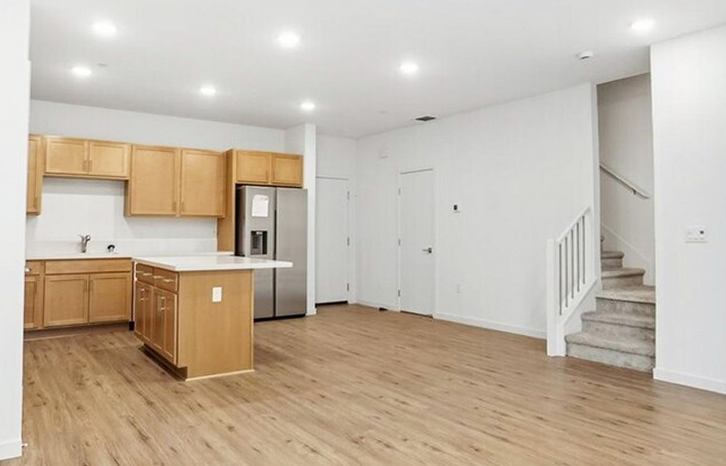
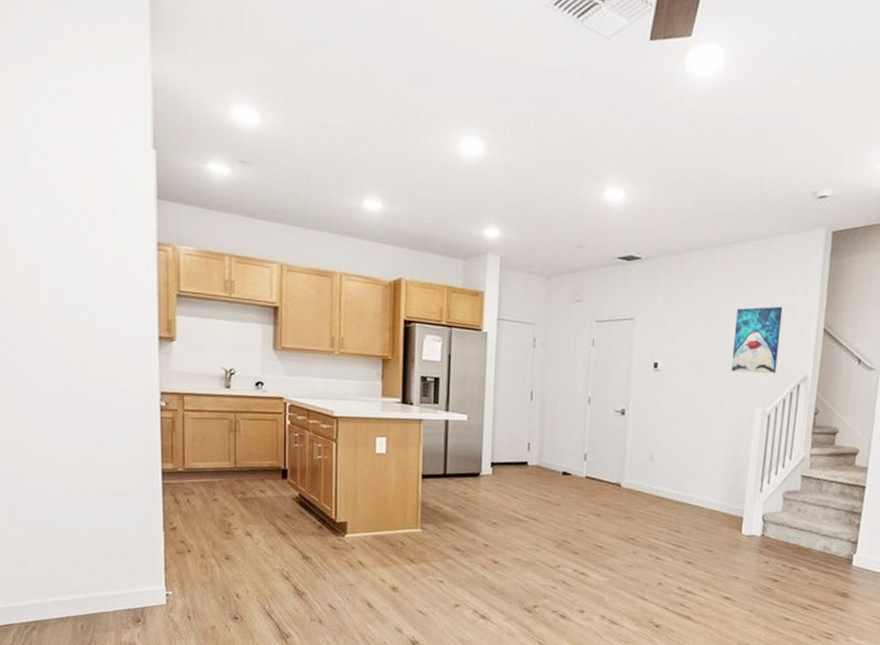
wall art: none [522,150,562,208] -> present [730,306,783,374]

